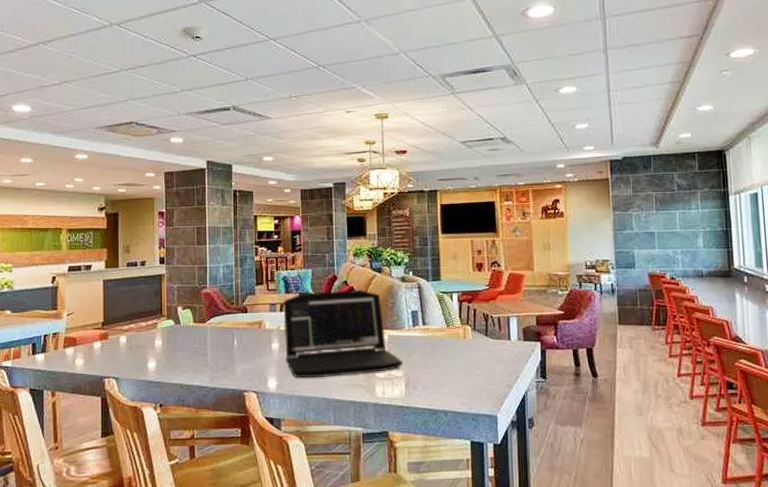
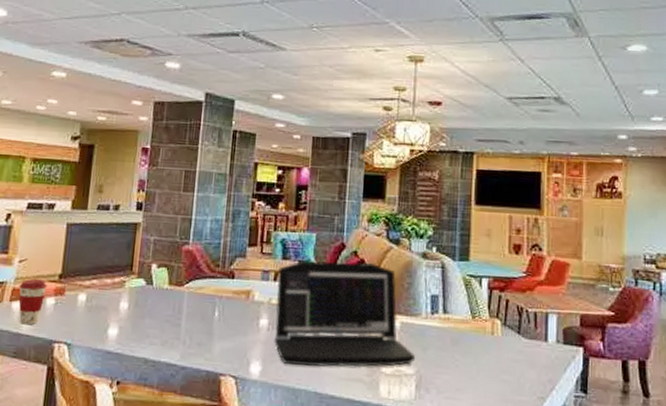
coffee cup: none [70,328,93,366] -> present [18,279,47,325]

